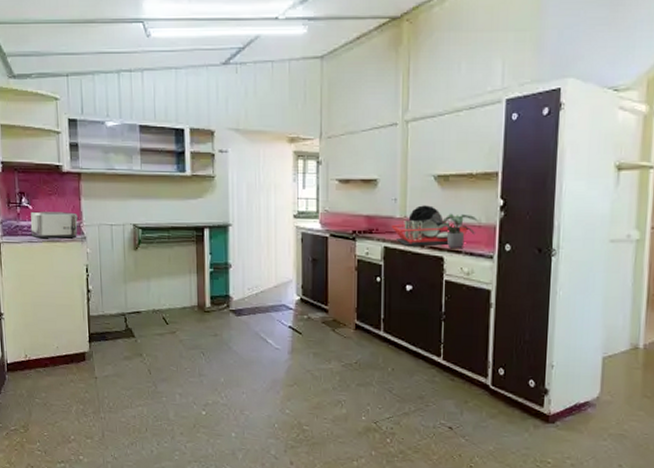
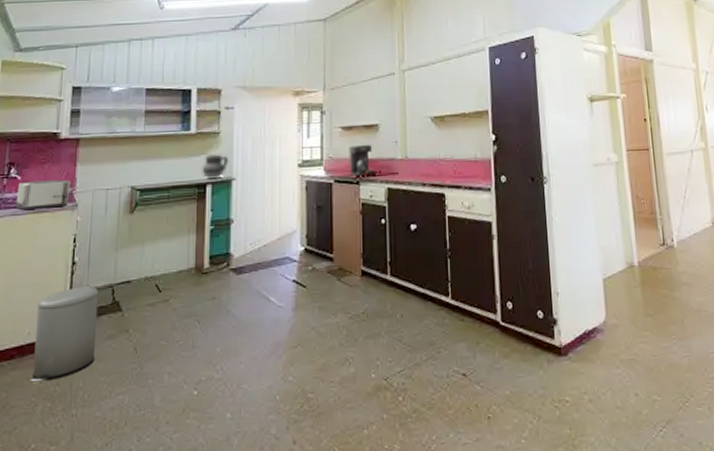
pedal bin: none [61,312,116,388] -> present [29,286,99,383]
ceramic jug: none [199,198,224,223] -> present [202,154,228,179]
coffee maker: none [345,199,371,233] -> present [349,144,375,177]
dish rack: present [391,205,468,246] -> none [393,145,465,186]
potted plant: present [438,213,478,249] -> none [437,150,474,185]

